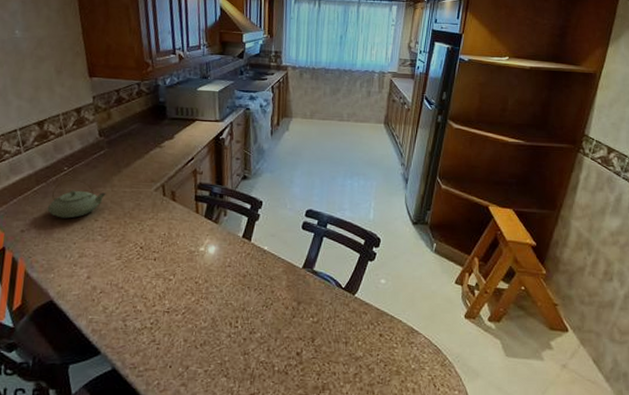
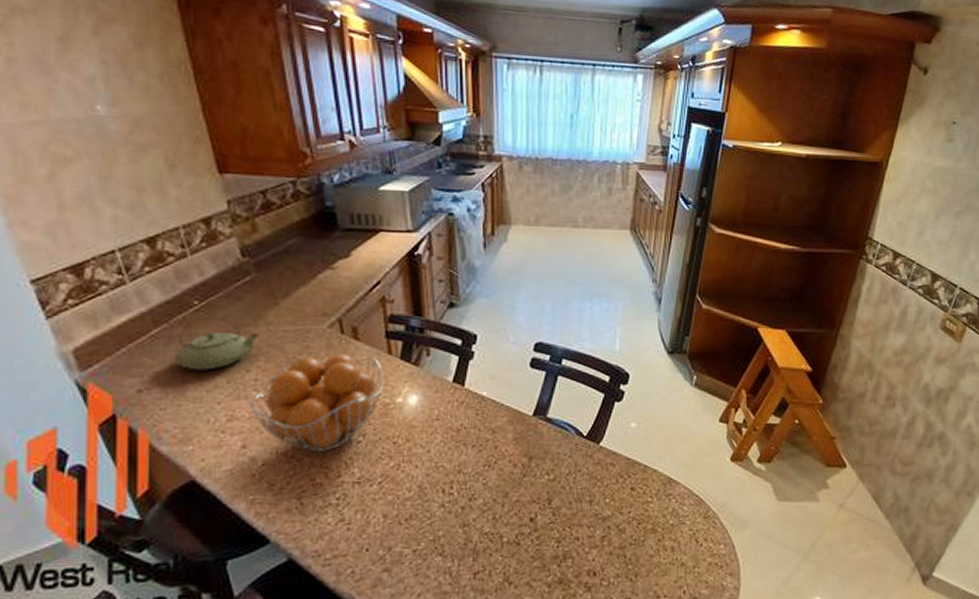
fruit basket: none [95,211,191,286] -> present [249,354,383,452]

